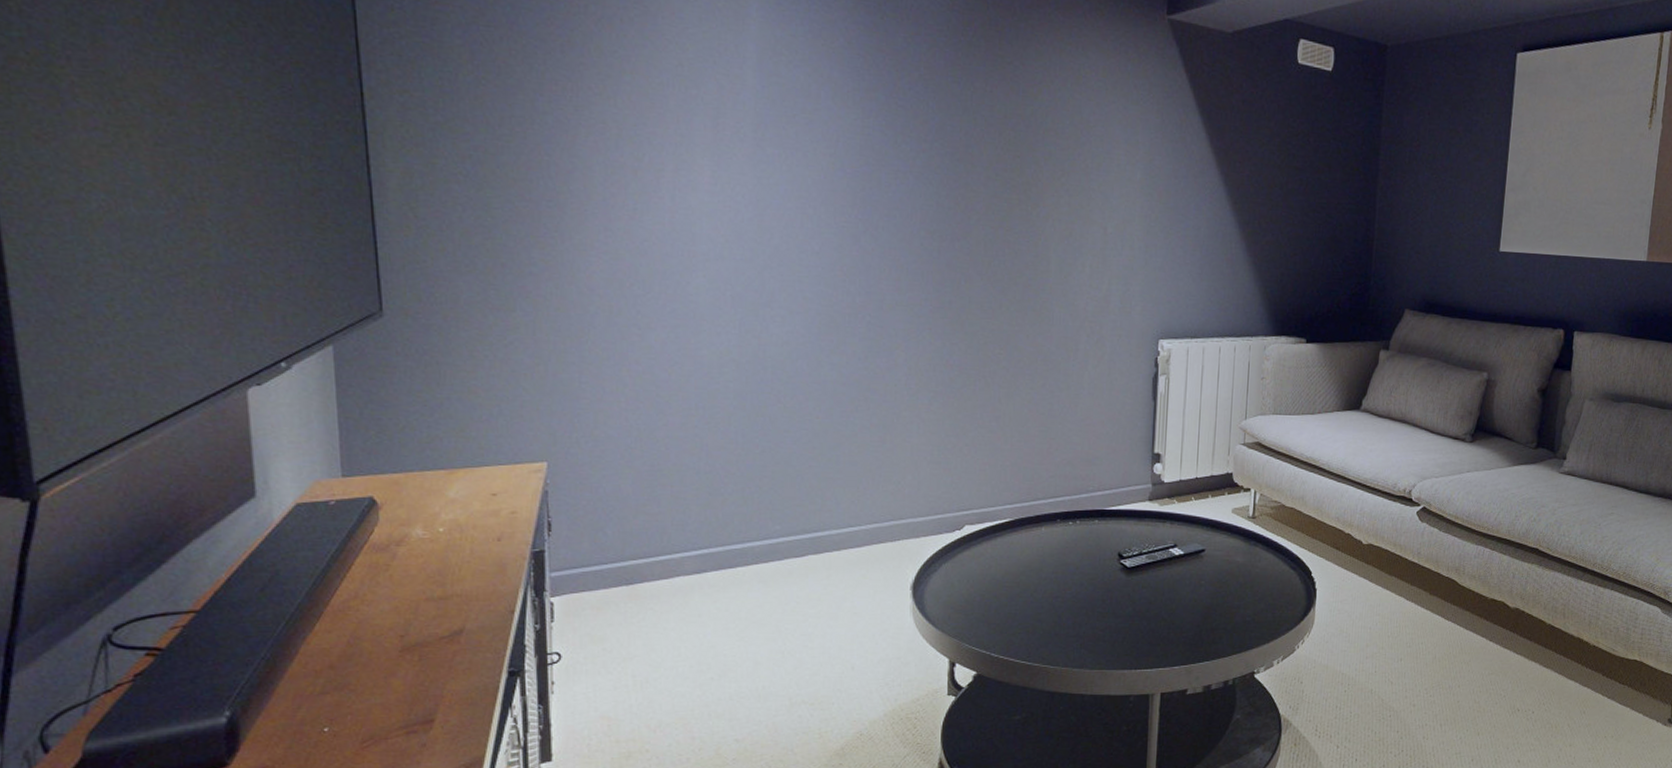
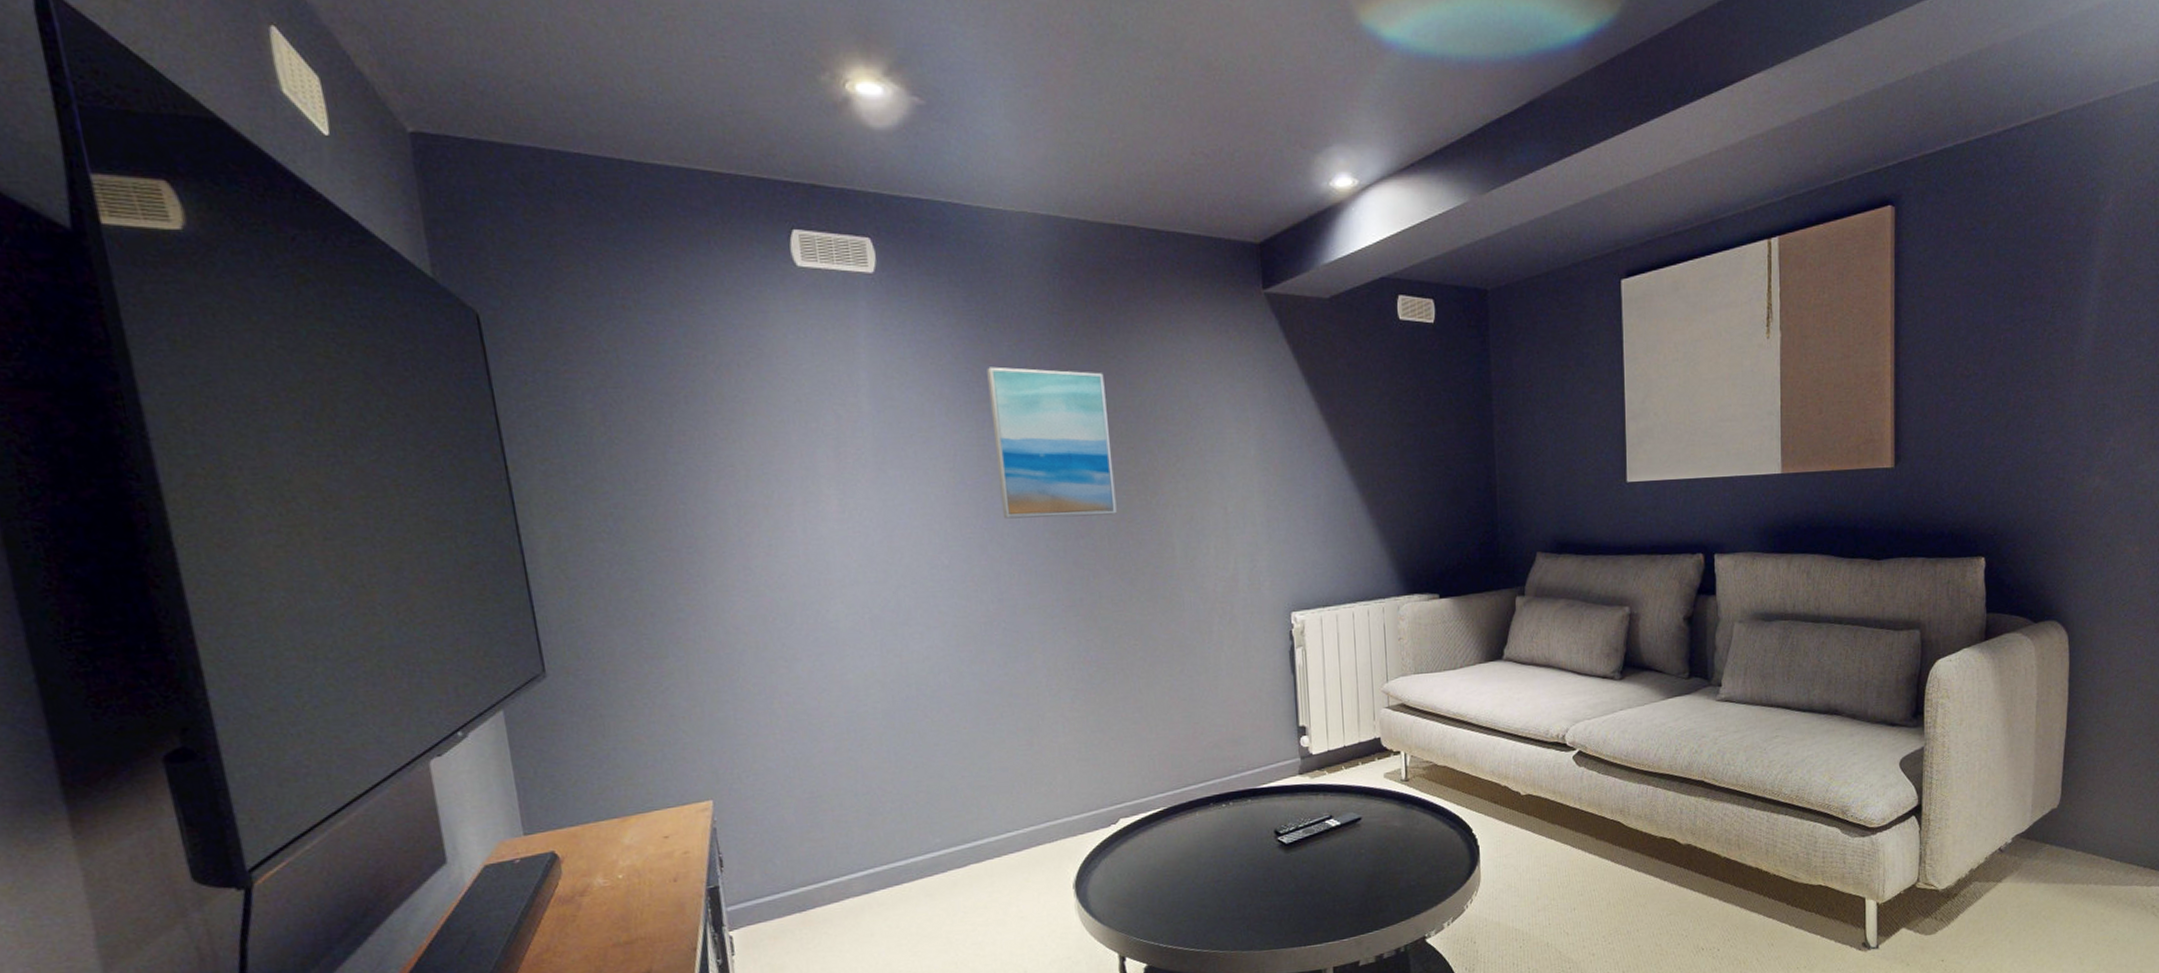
wall art: none [879,56,998,221] -> present [987,367,1117,519]

